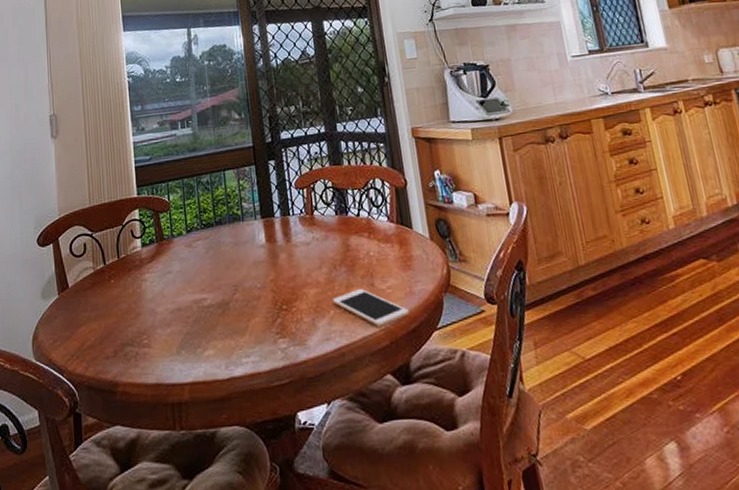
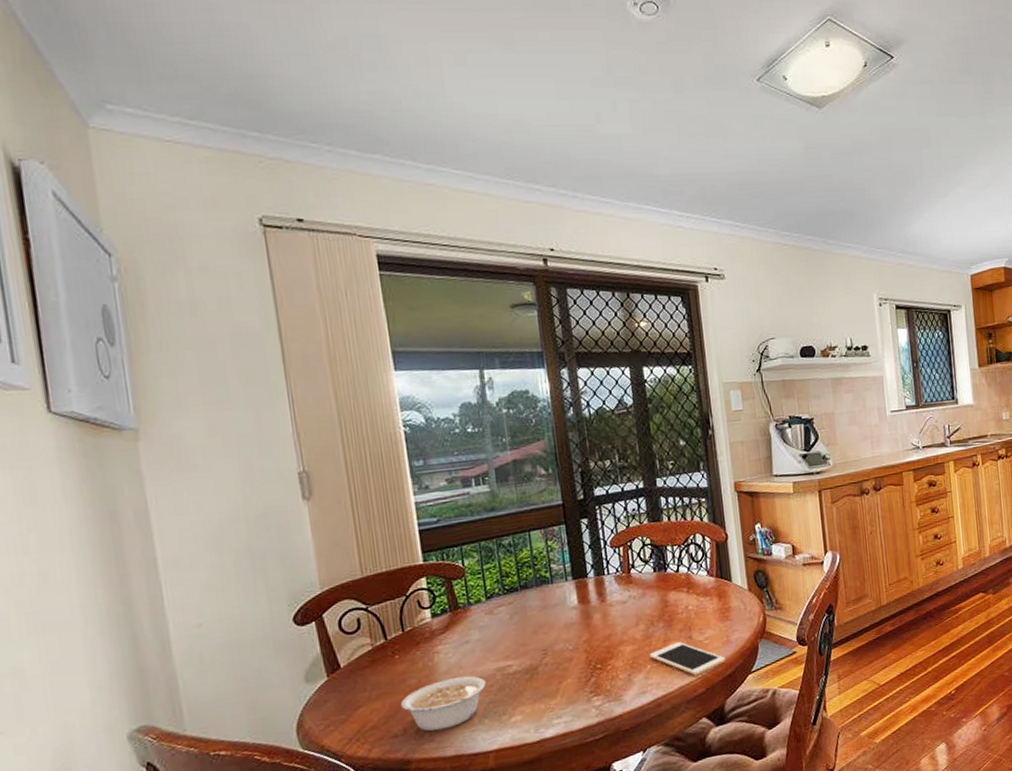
legume: none [113,305,185,357] -> present [400,676,487,732]

